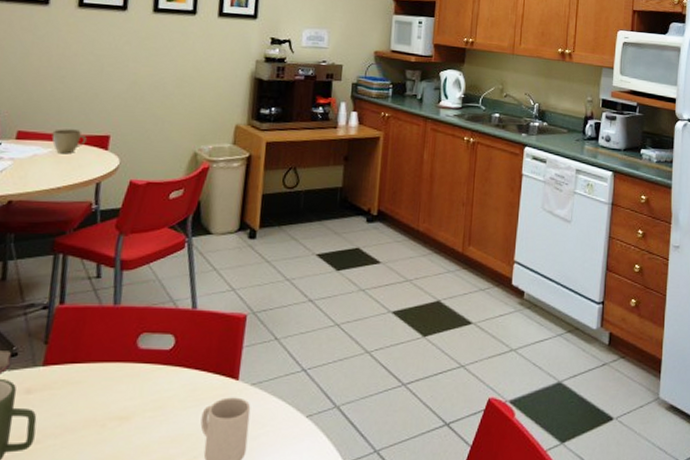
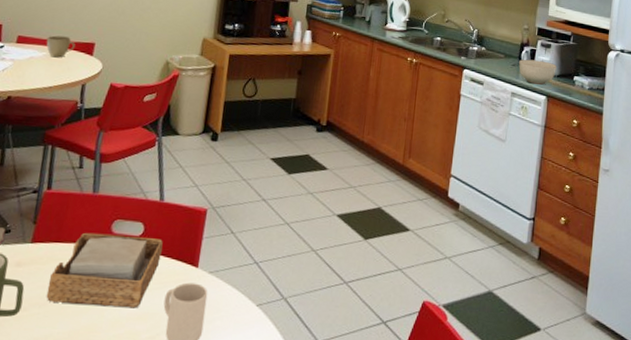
napkin holder: none [63,349,198,431] -> present [46,232,163,309]
bowl: none [583,133,624,160] -> present [519,59,558,85]

